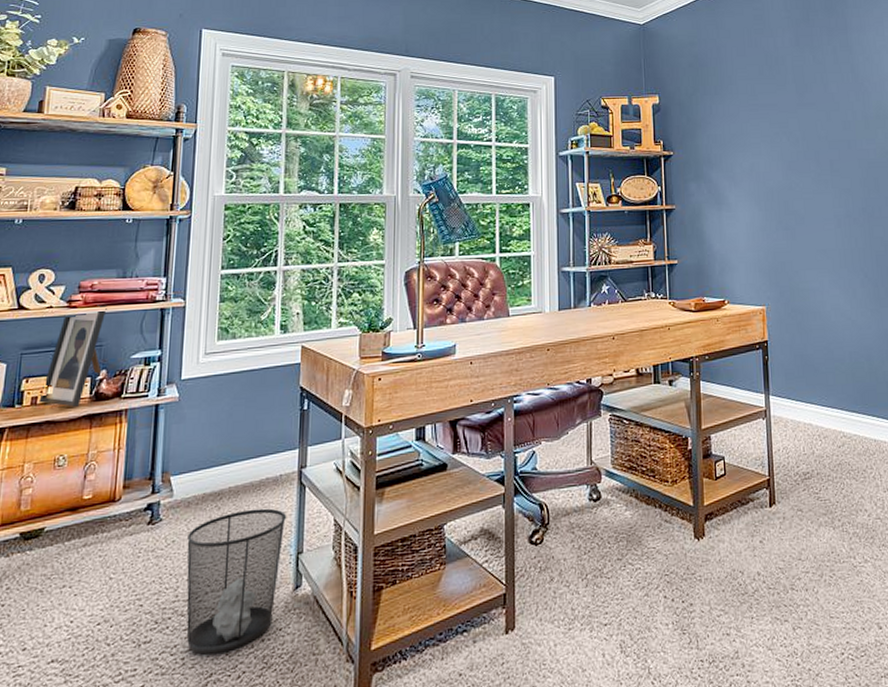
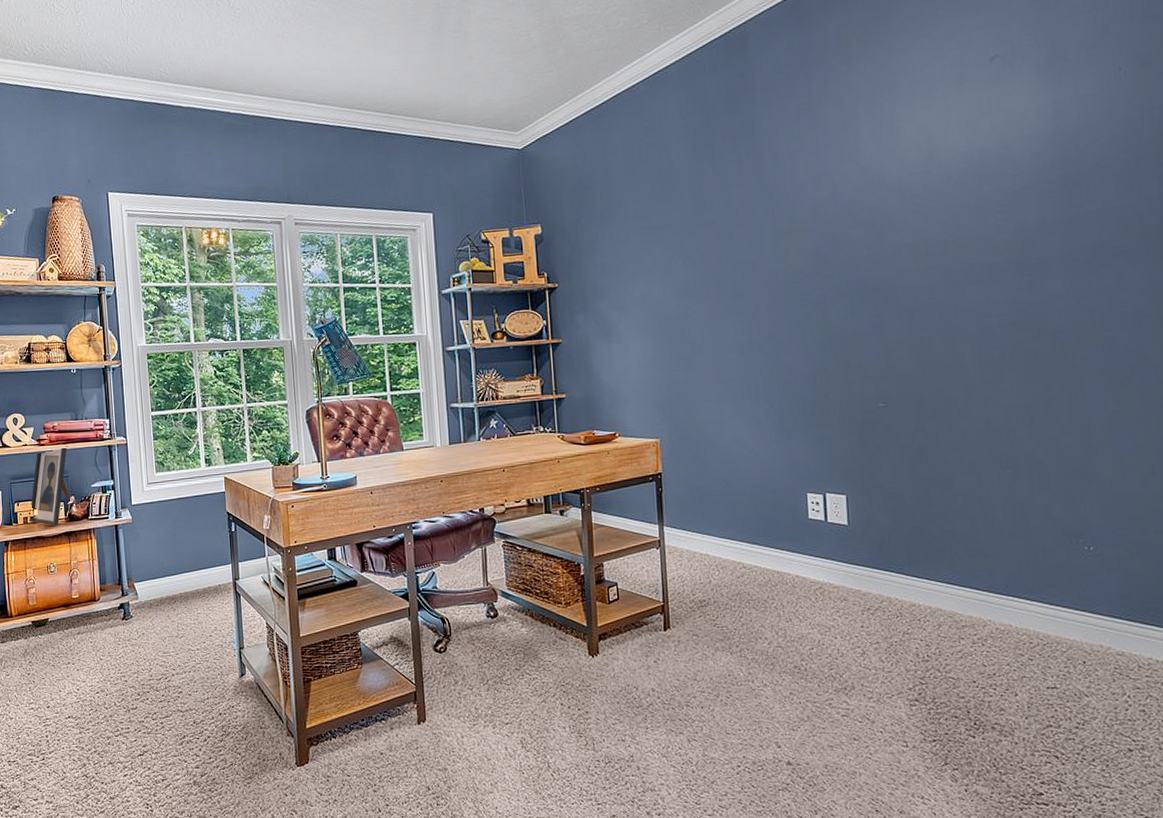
waste bin: present [186,508,287,655] -> none [153,611,228,721]

